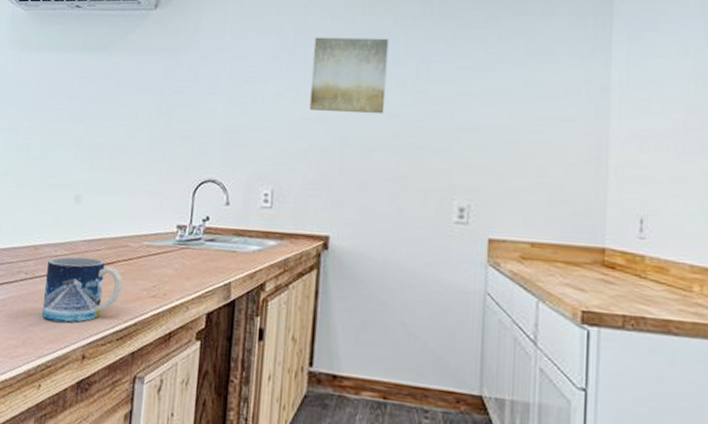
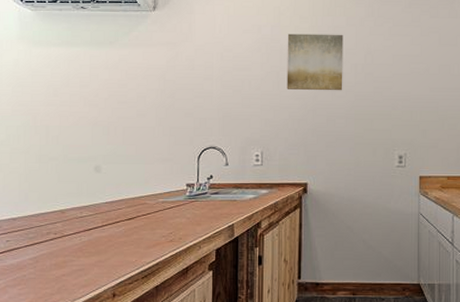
mug: present [41,256,123,323] -> none [73,216,144,270]

